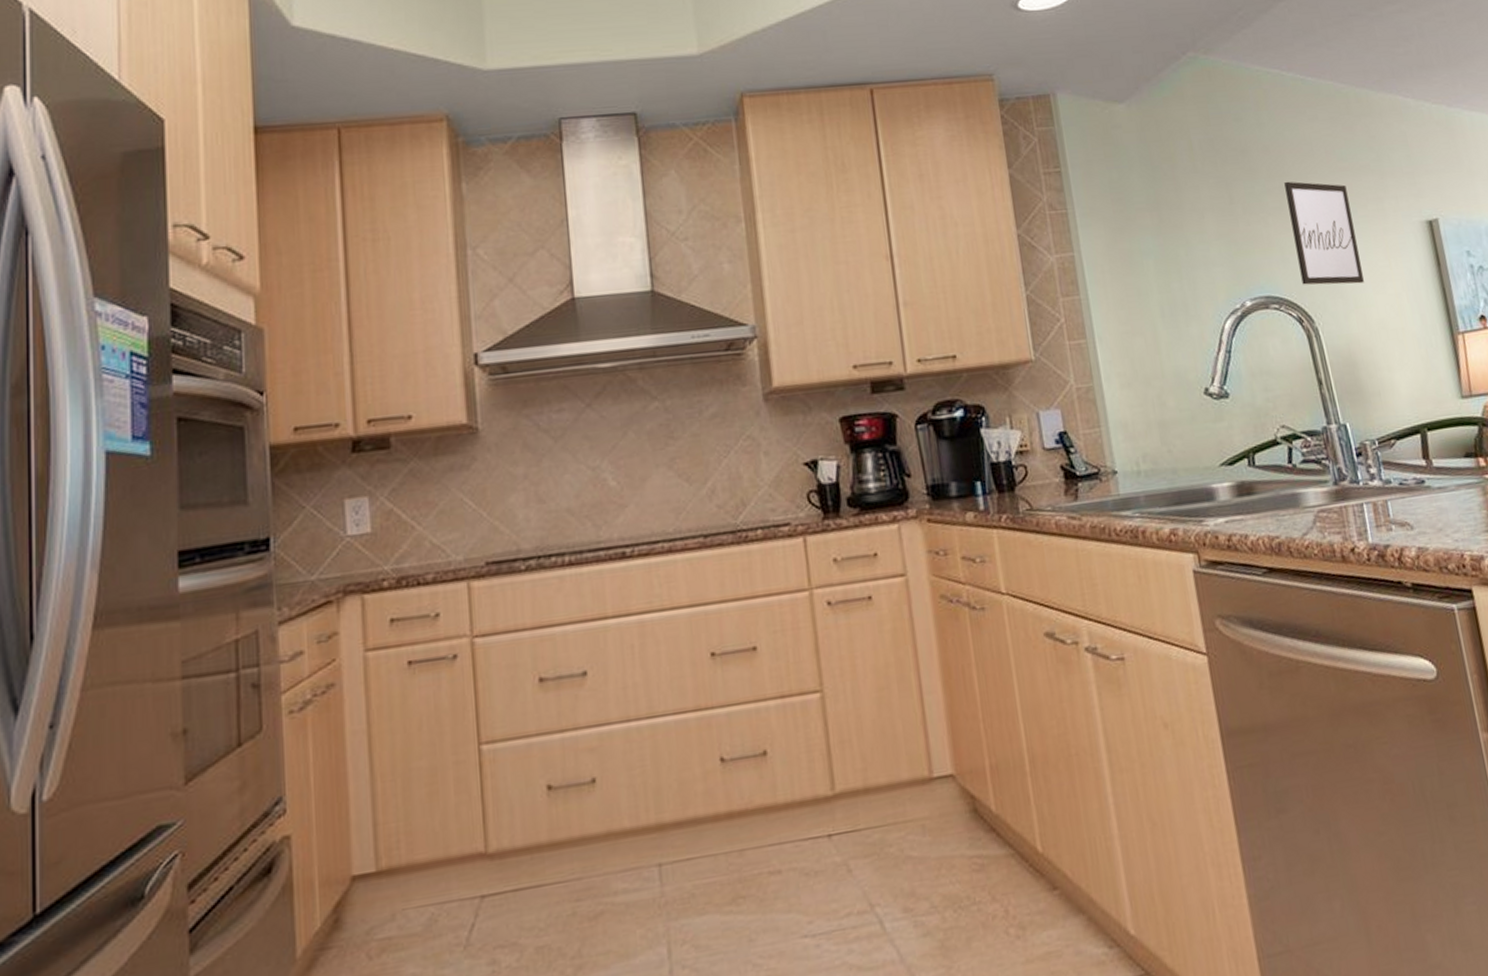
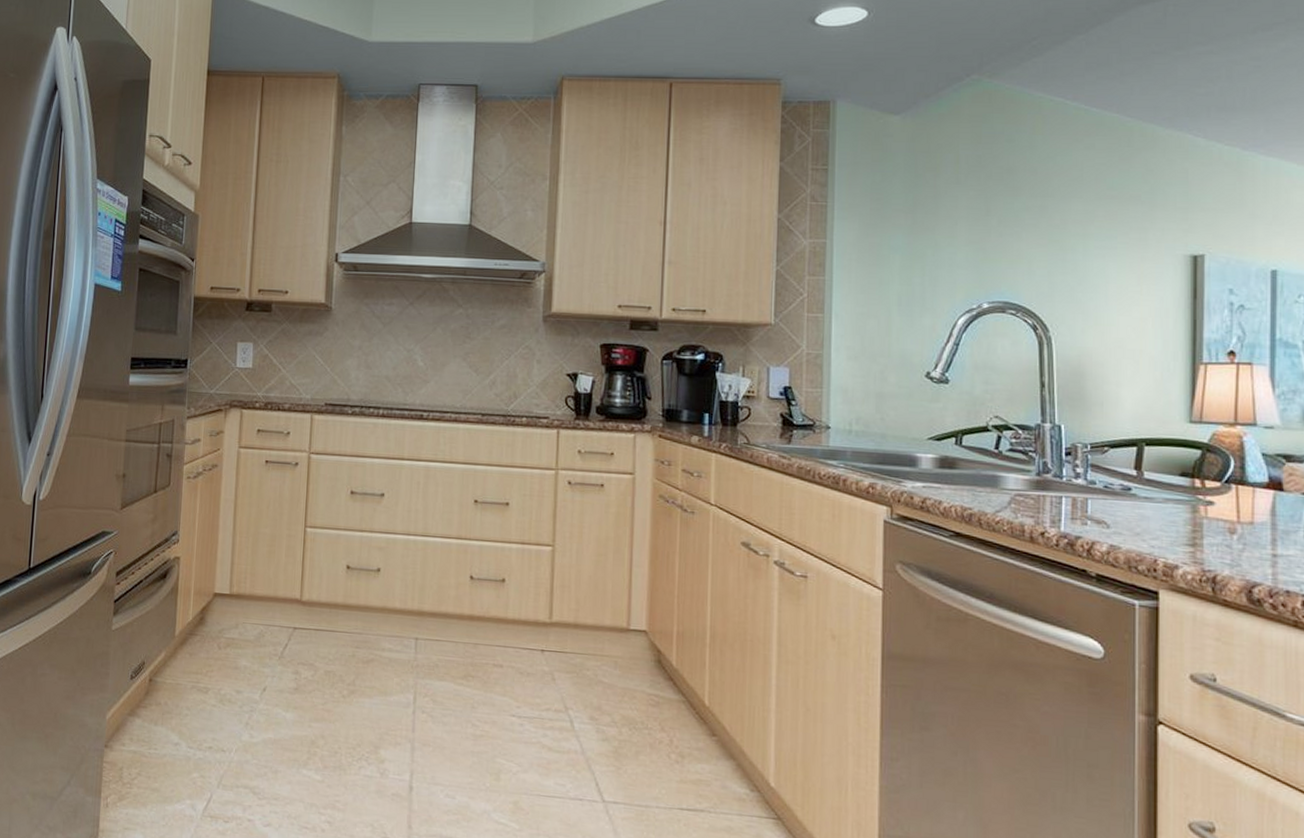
wall art: present [1284,181,1364,285] -> none [1044,202,1110,304]

